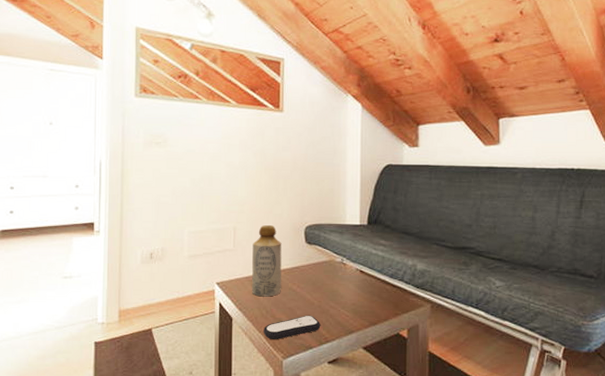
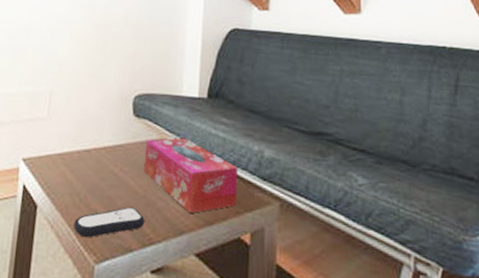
bottle: present [252,225,282,297] -> none [64,91,105,181]
tissue box: none [317,258,396,317] -> present [143,137,239,213]

